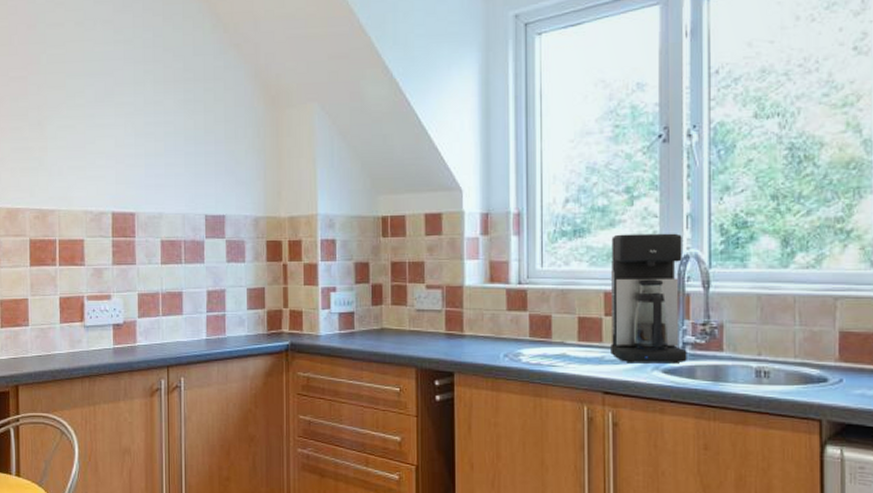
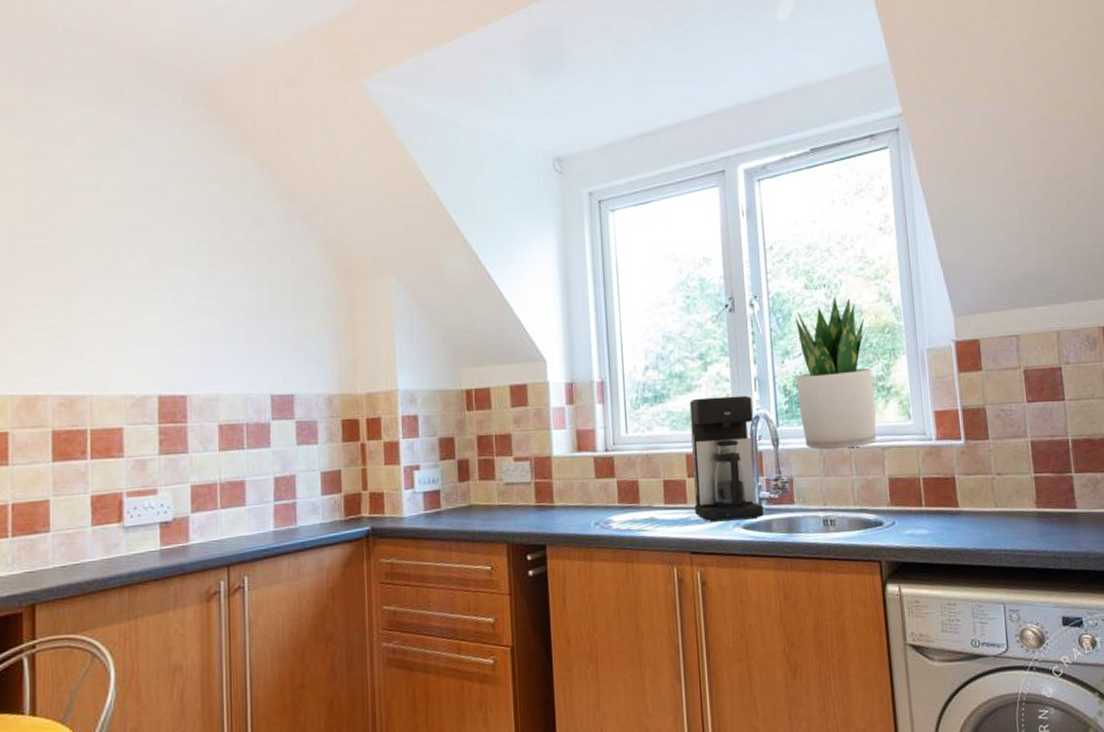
planter: none [736,128,831,296] -> present [795,298,876,450]

